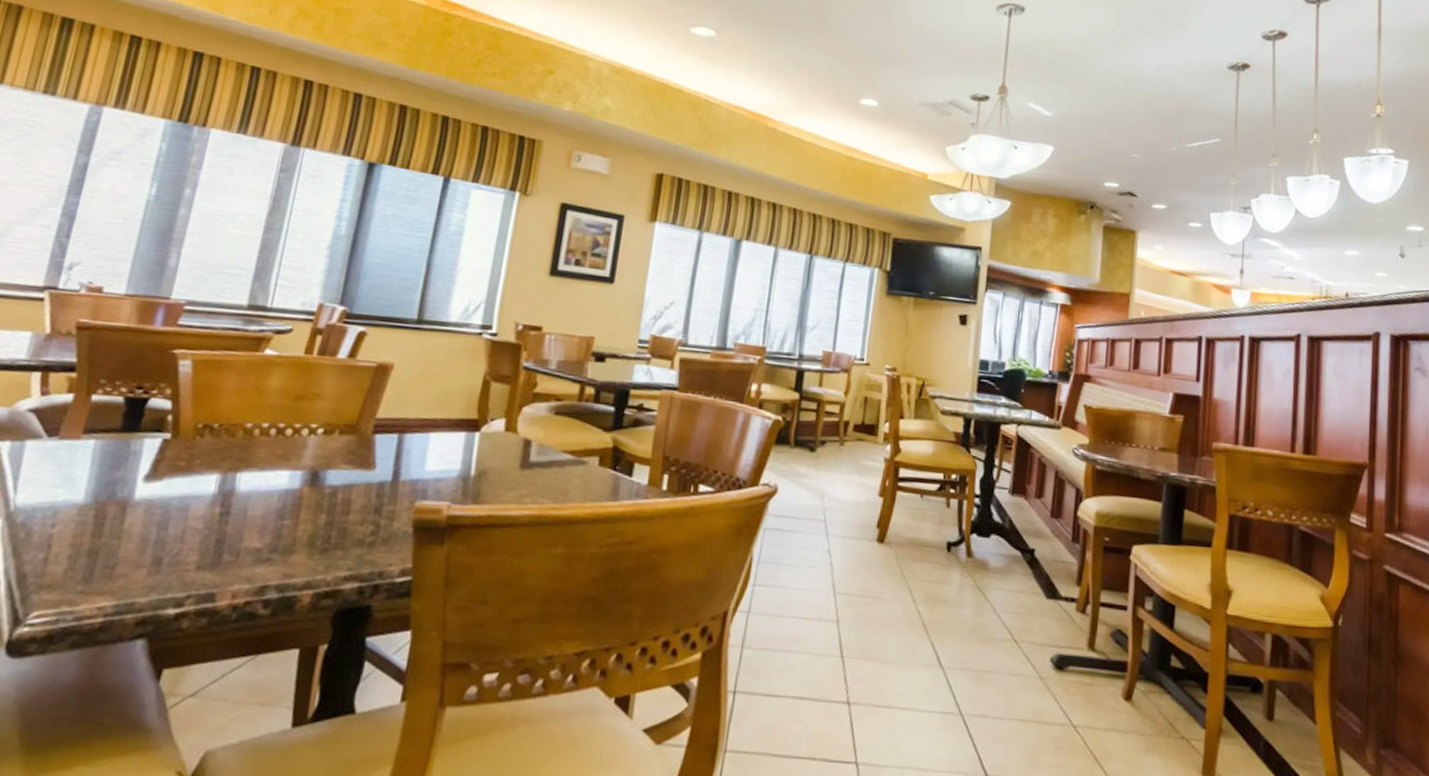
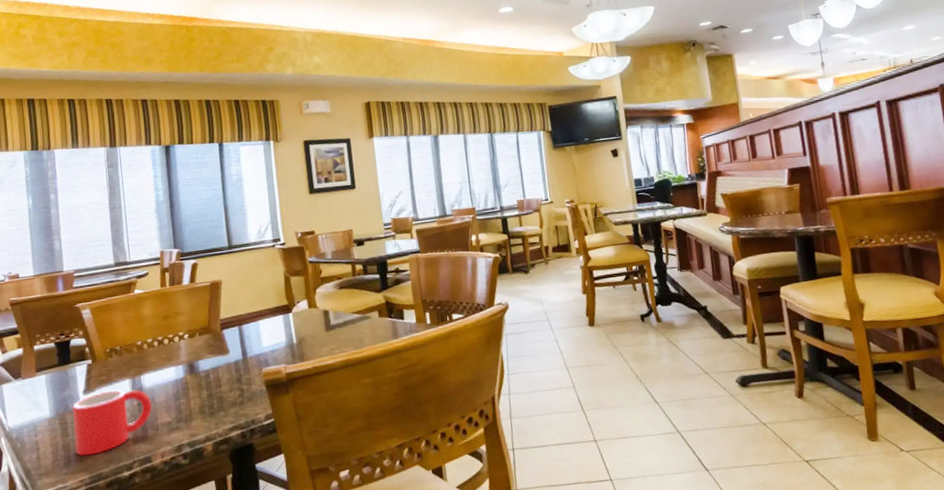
mug: none [104,483,243,574] -> present [71,389,152,457]

